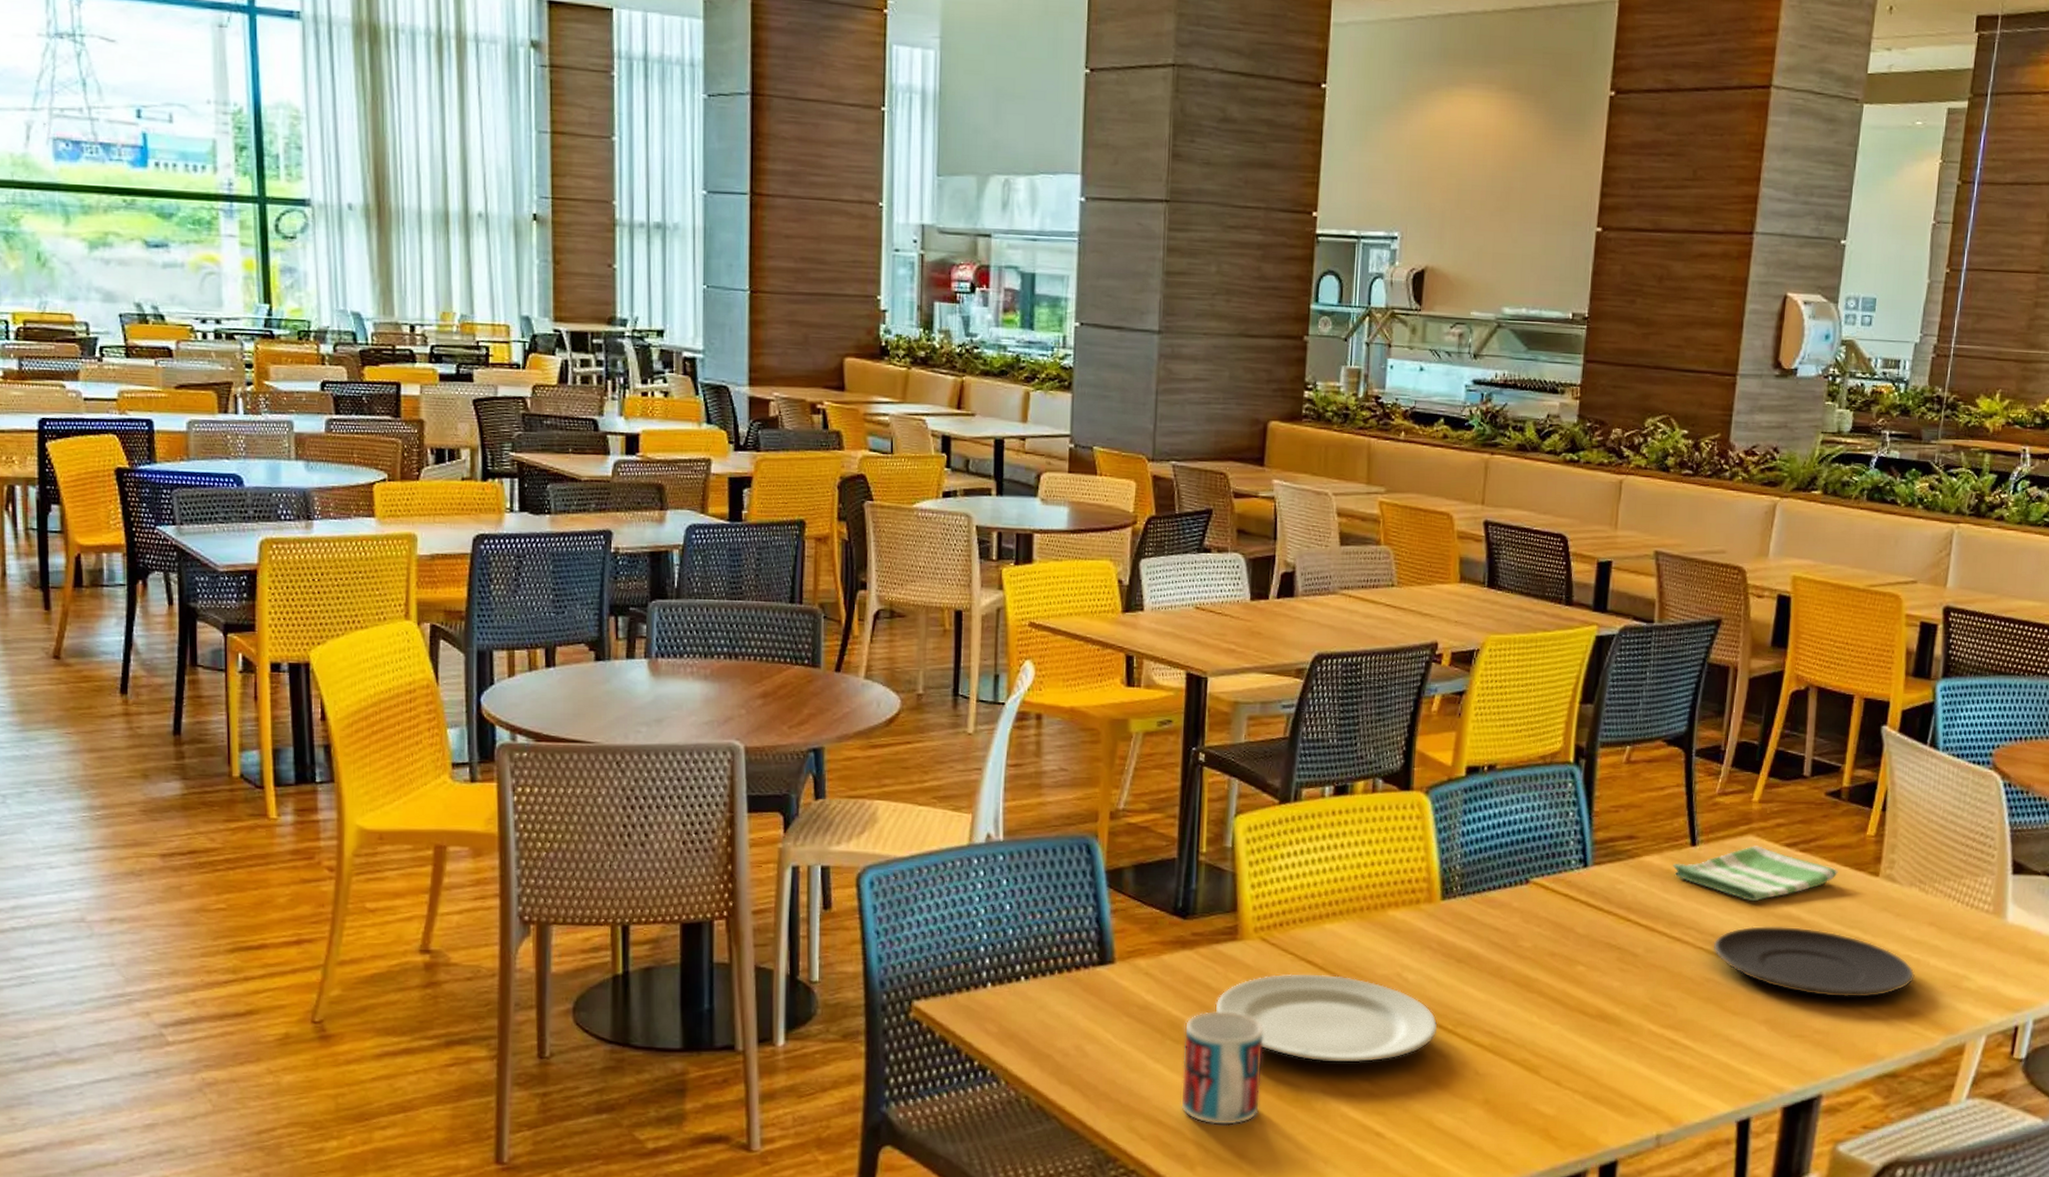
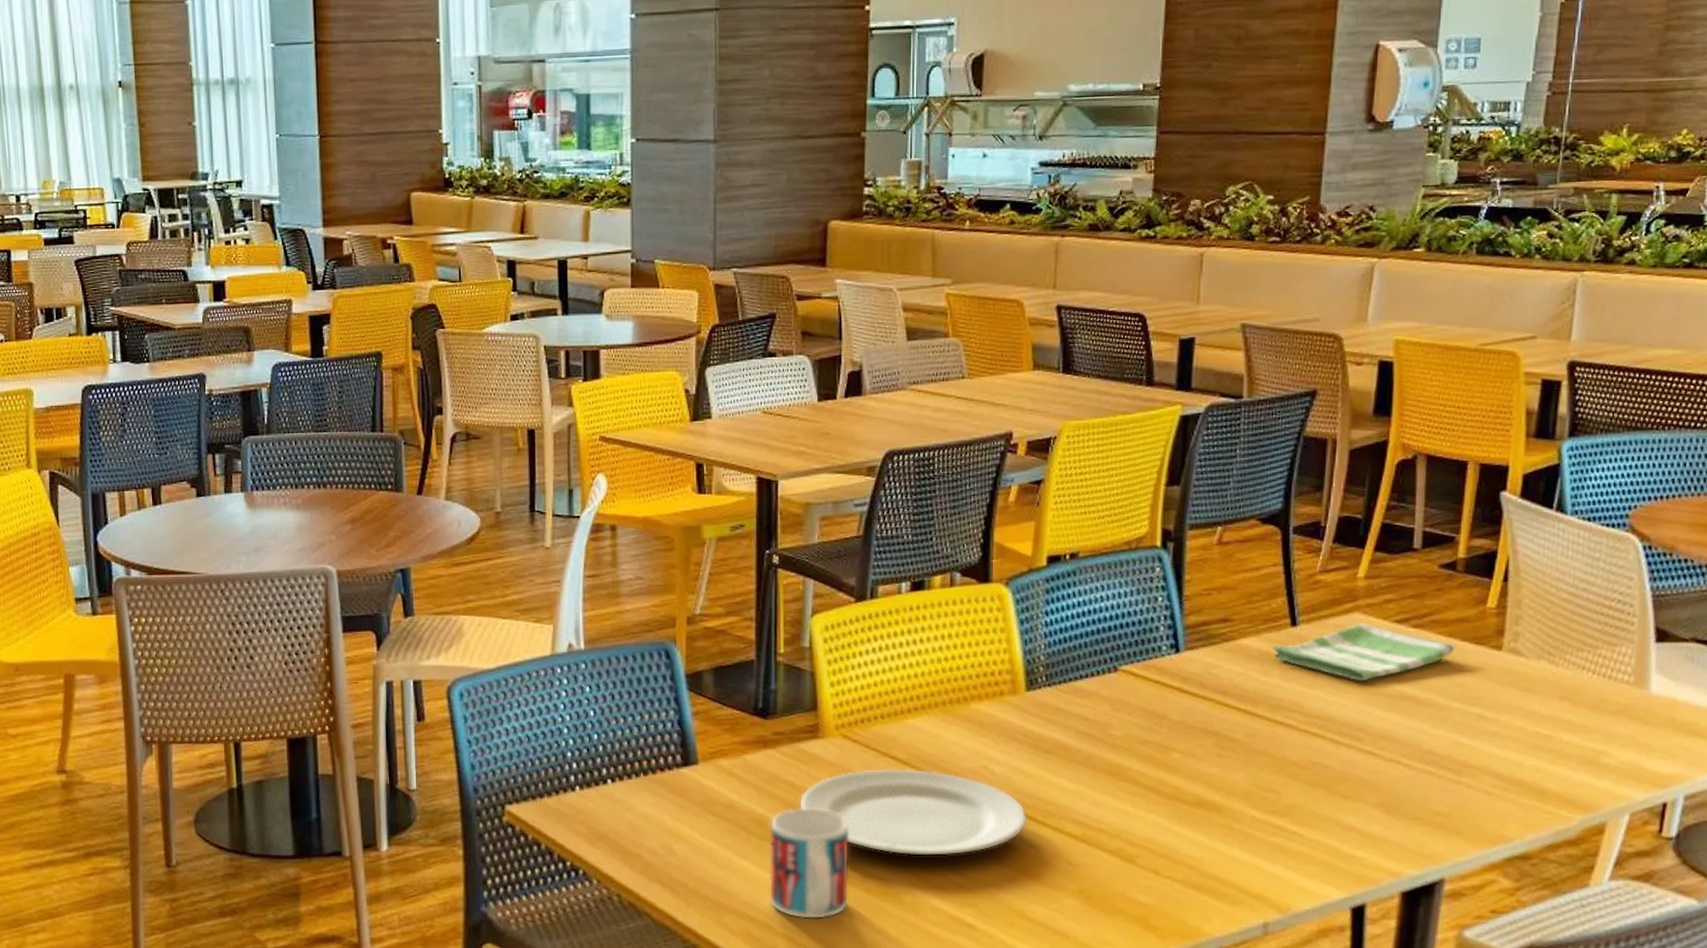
plate: present [1713,926,1915,998] -> none [1318,706,1546,778]

